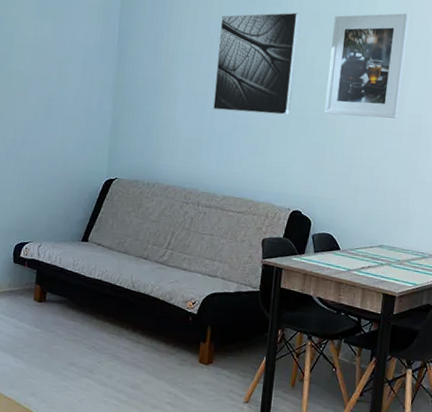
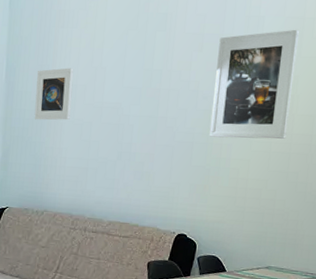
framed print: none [147,36,190,90] -> present [34,68,74,120]
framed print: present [213,12,300,116] -> none [98,37,184,141]

